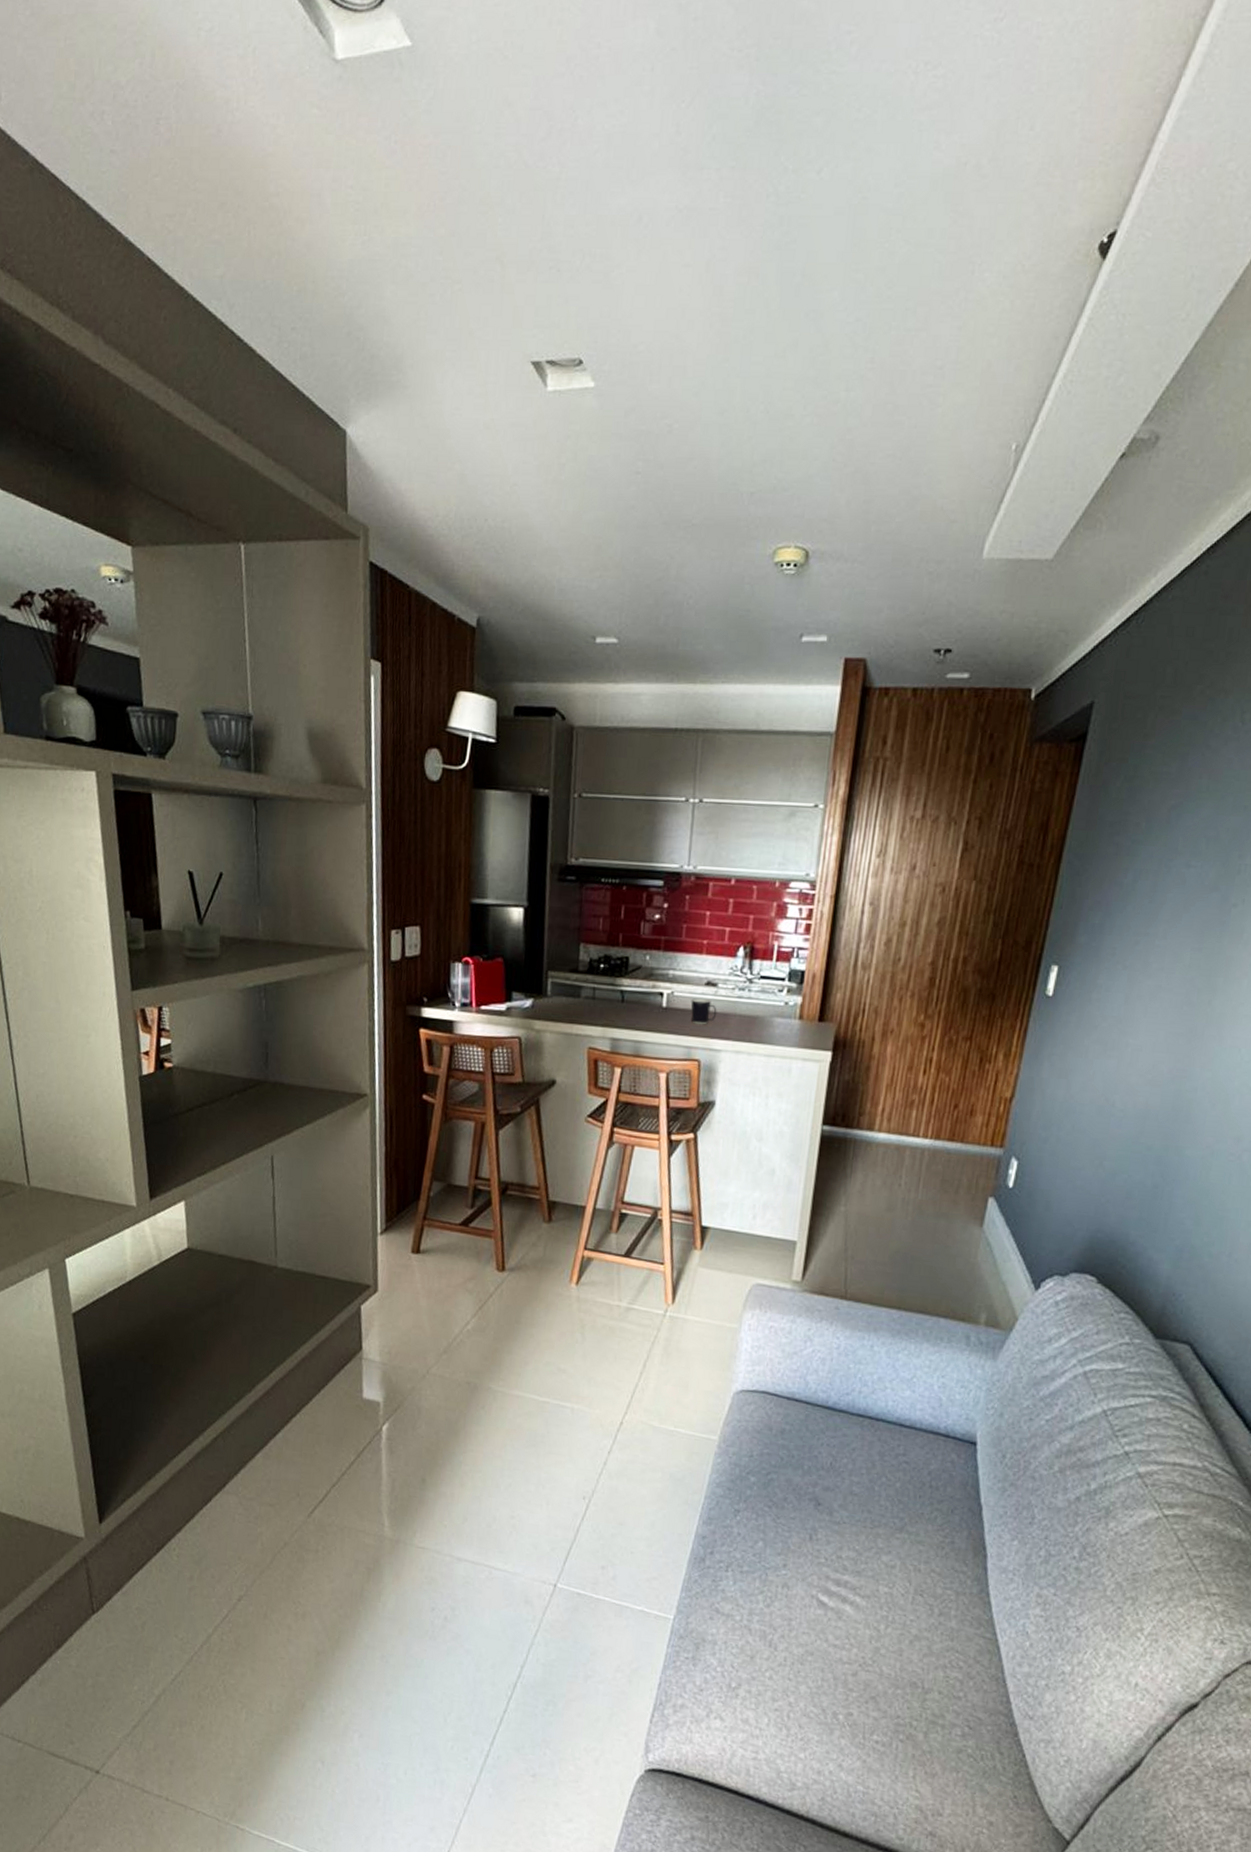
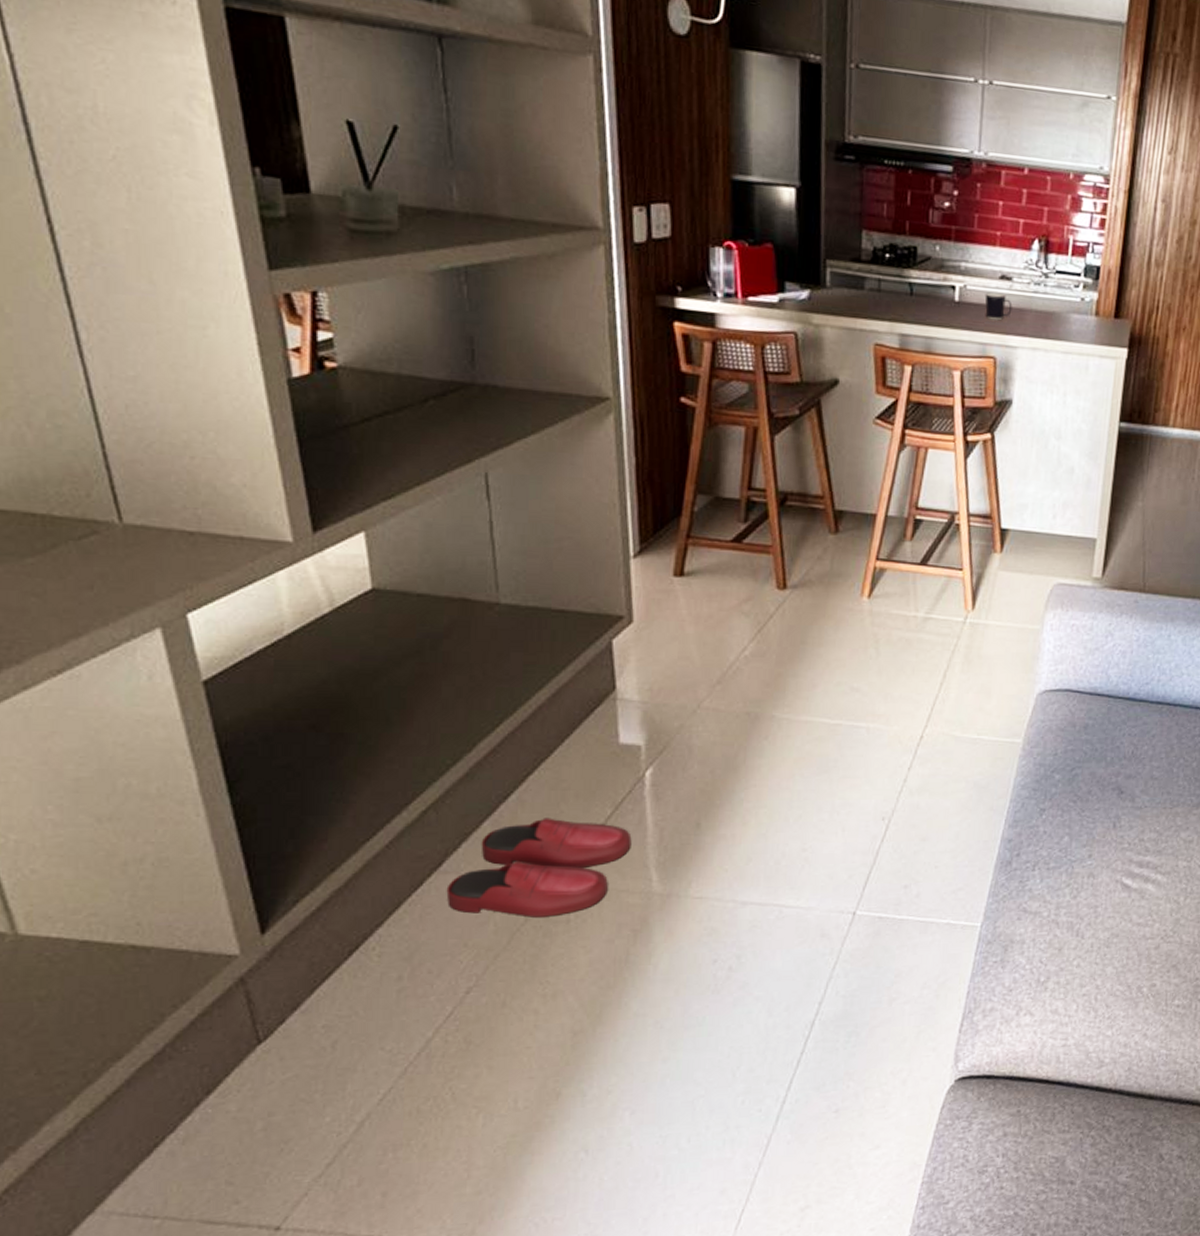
slippers: none [227,1456,370,1545] -> present [446,818,632,917]

